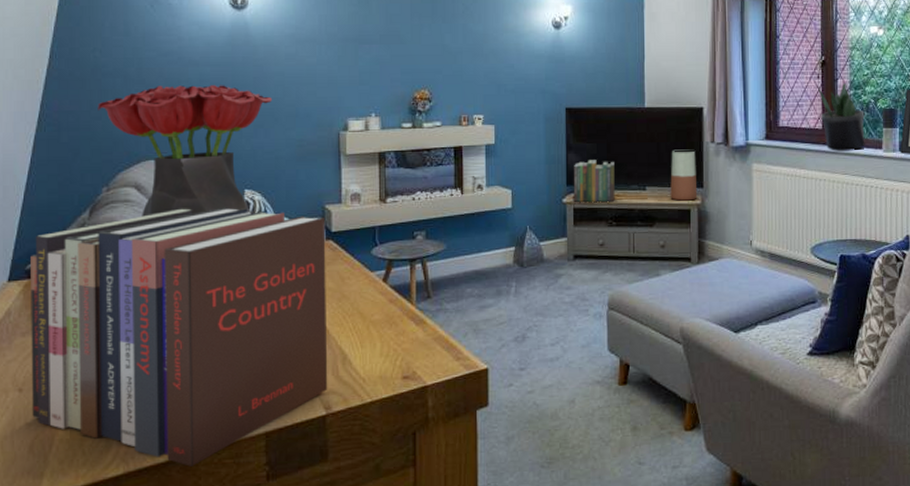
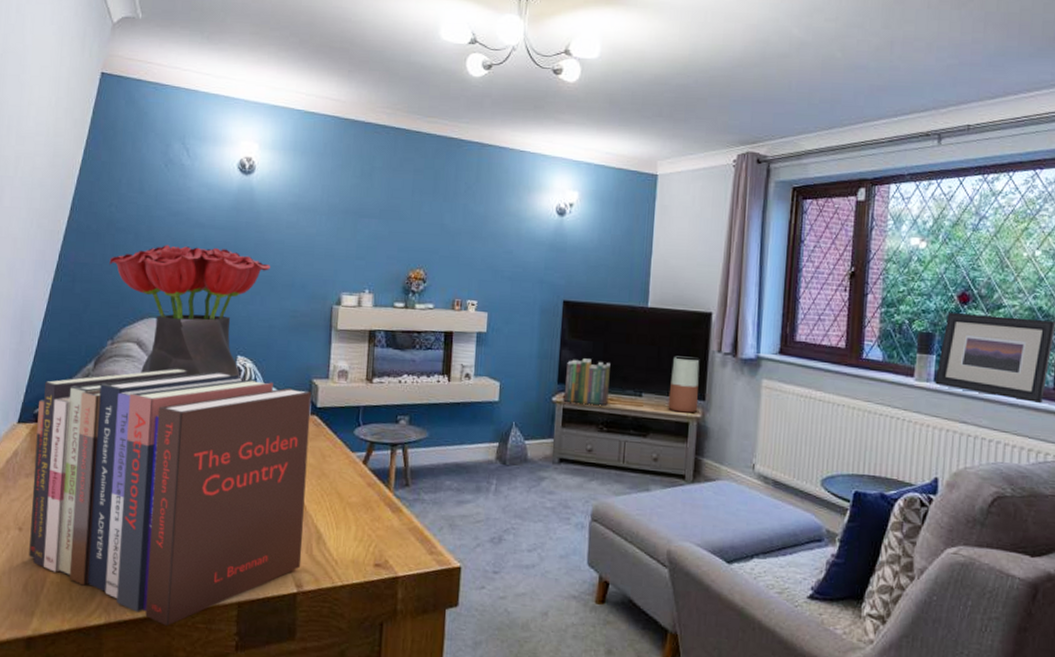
planter: present [817,82,865,152] -> none [843,298,897,377]

